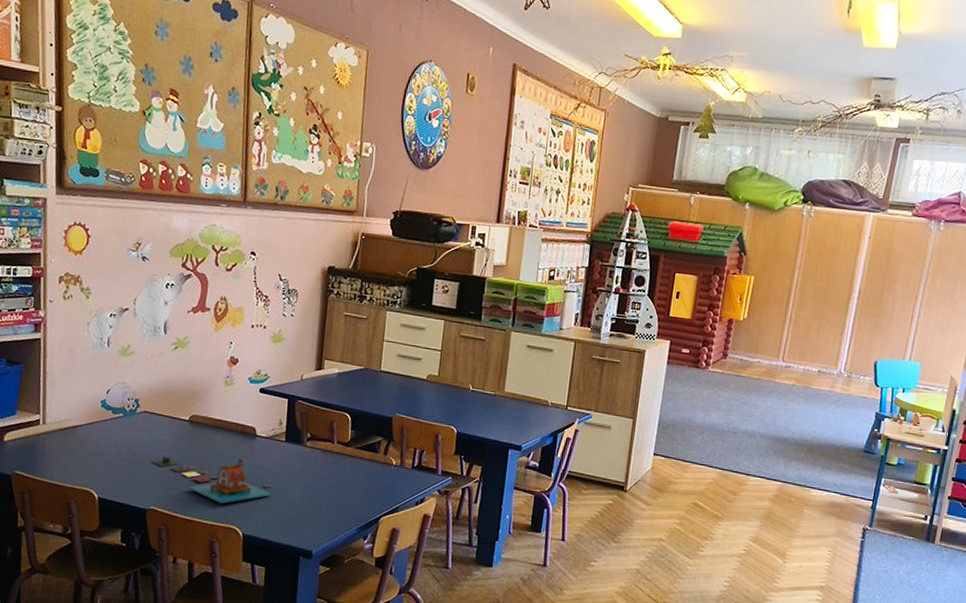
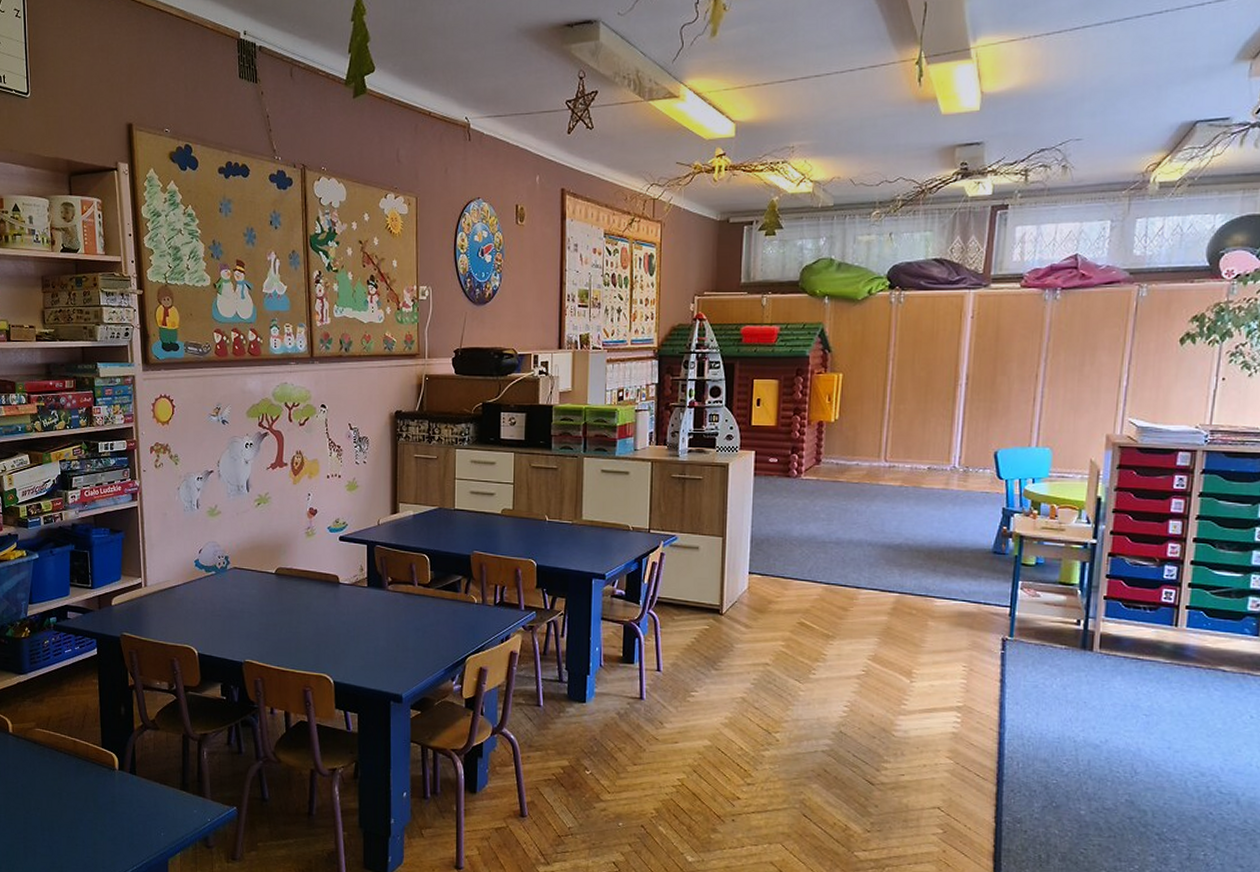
board game: present [152,456,273,504] -> none [244,606,359,652]

